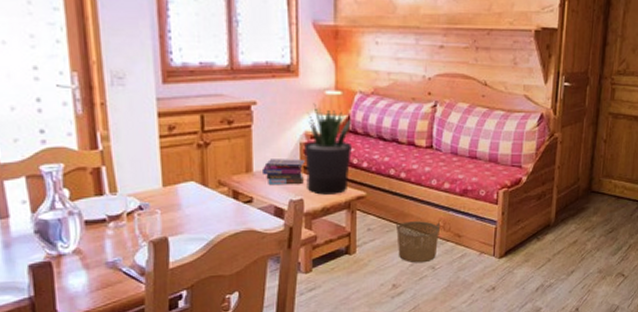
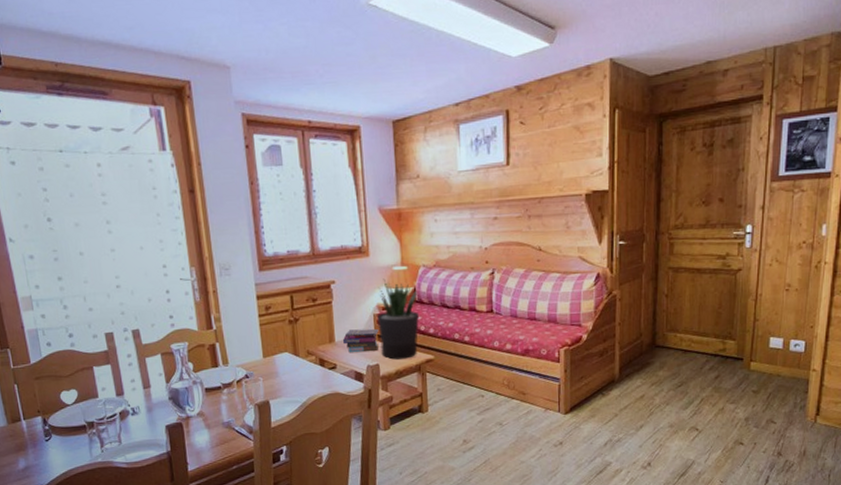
basket: present [396,221,441,263] -> none [463,380,506,420]

